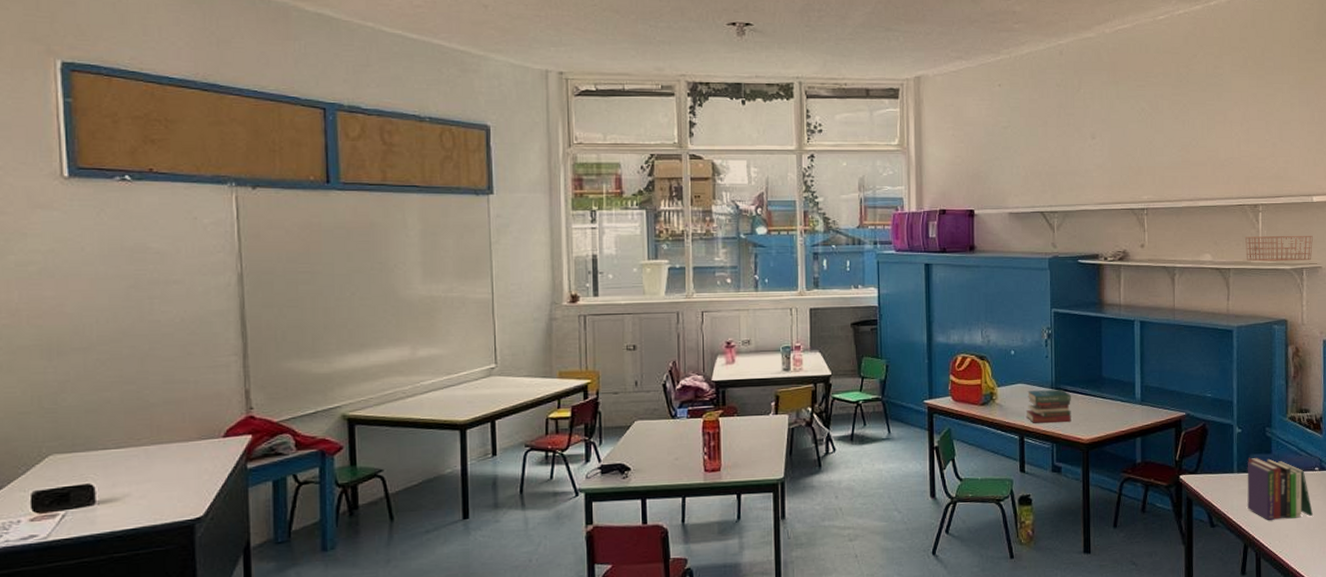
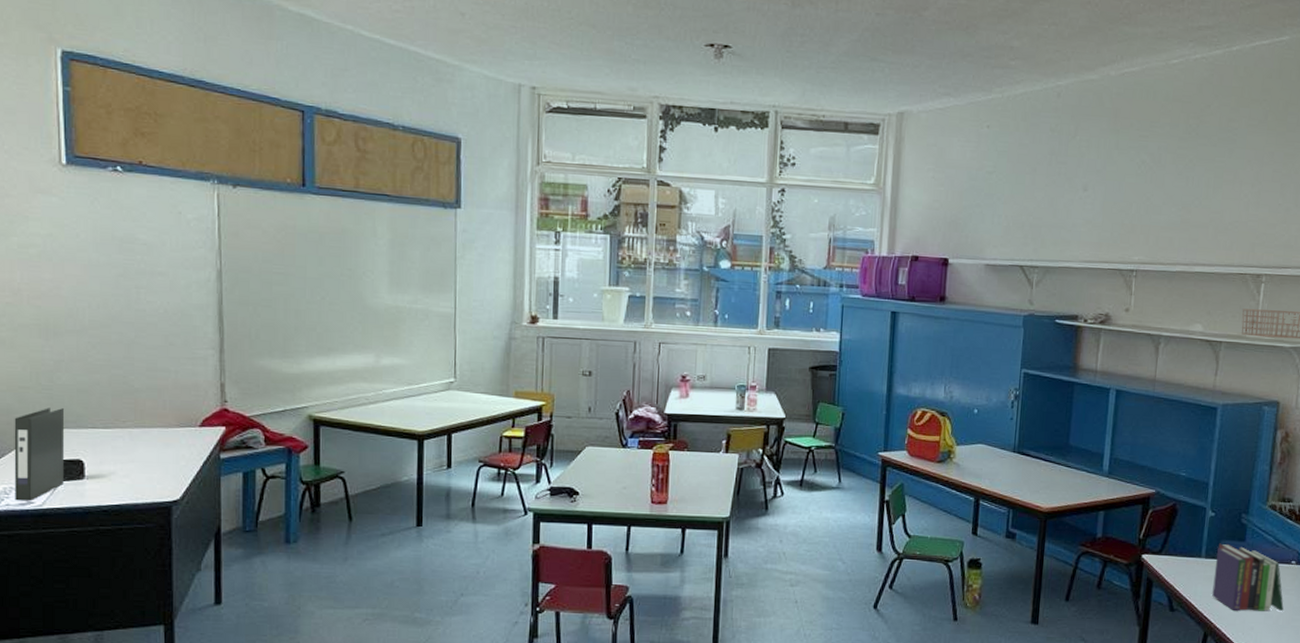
binder: none [13,431,72,536] -> present [14,408,65,501]
books: present [1025,389,1071,423] -> none [984,452,1034,488]

